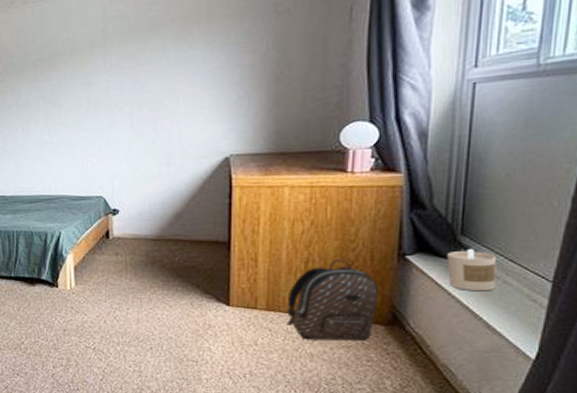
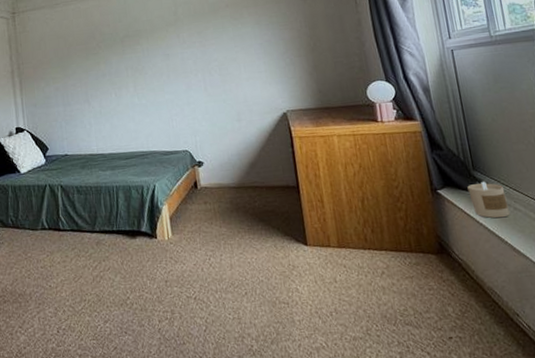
backpack: present [287,259,378,340] -> none [353,196,427,274]

